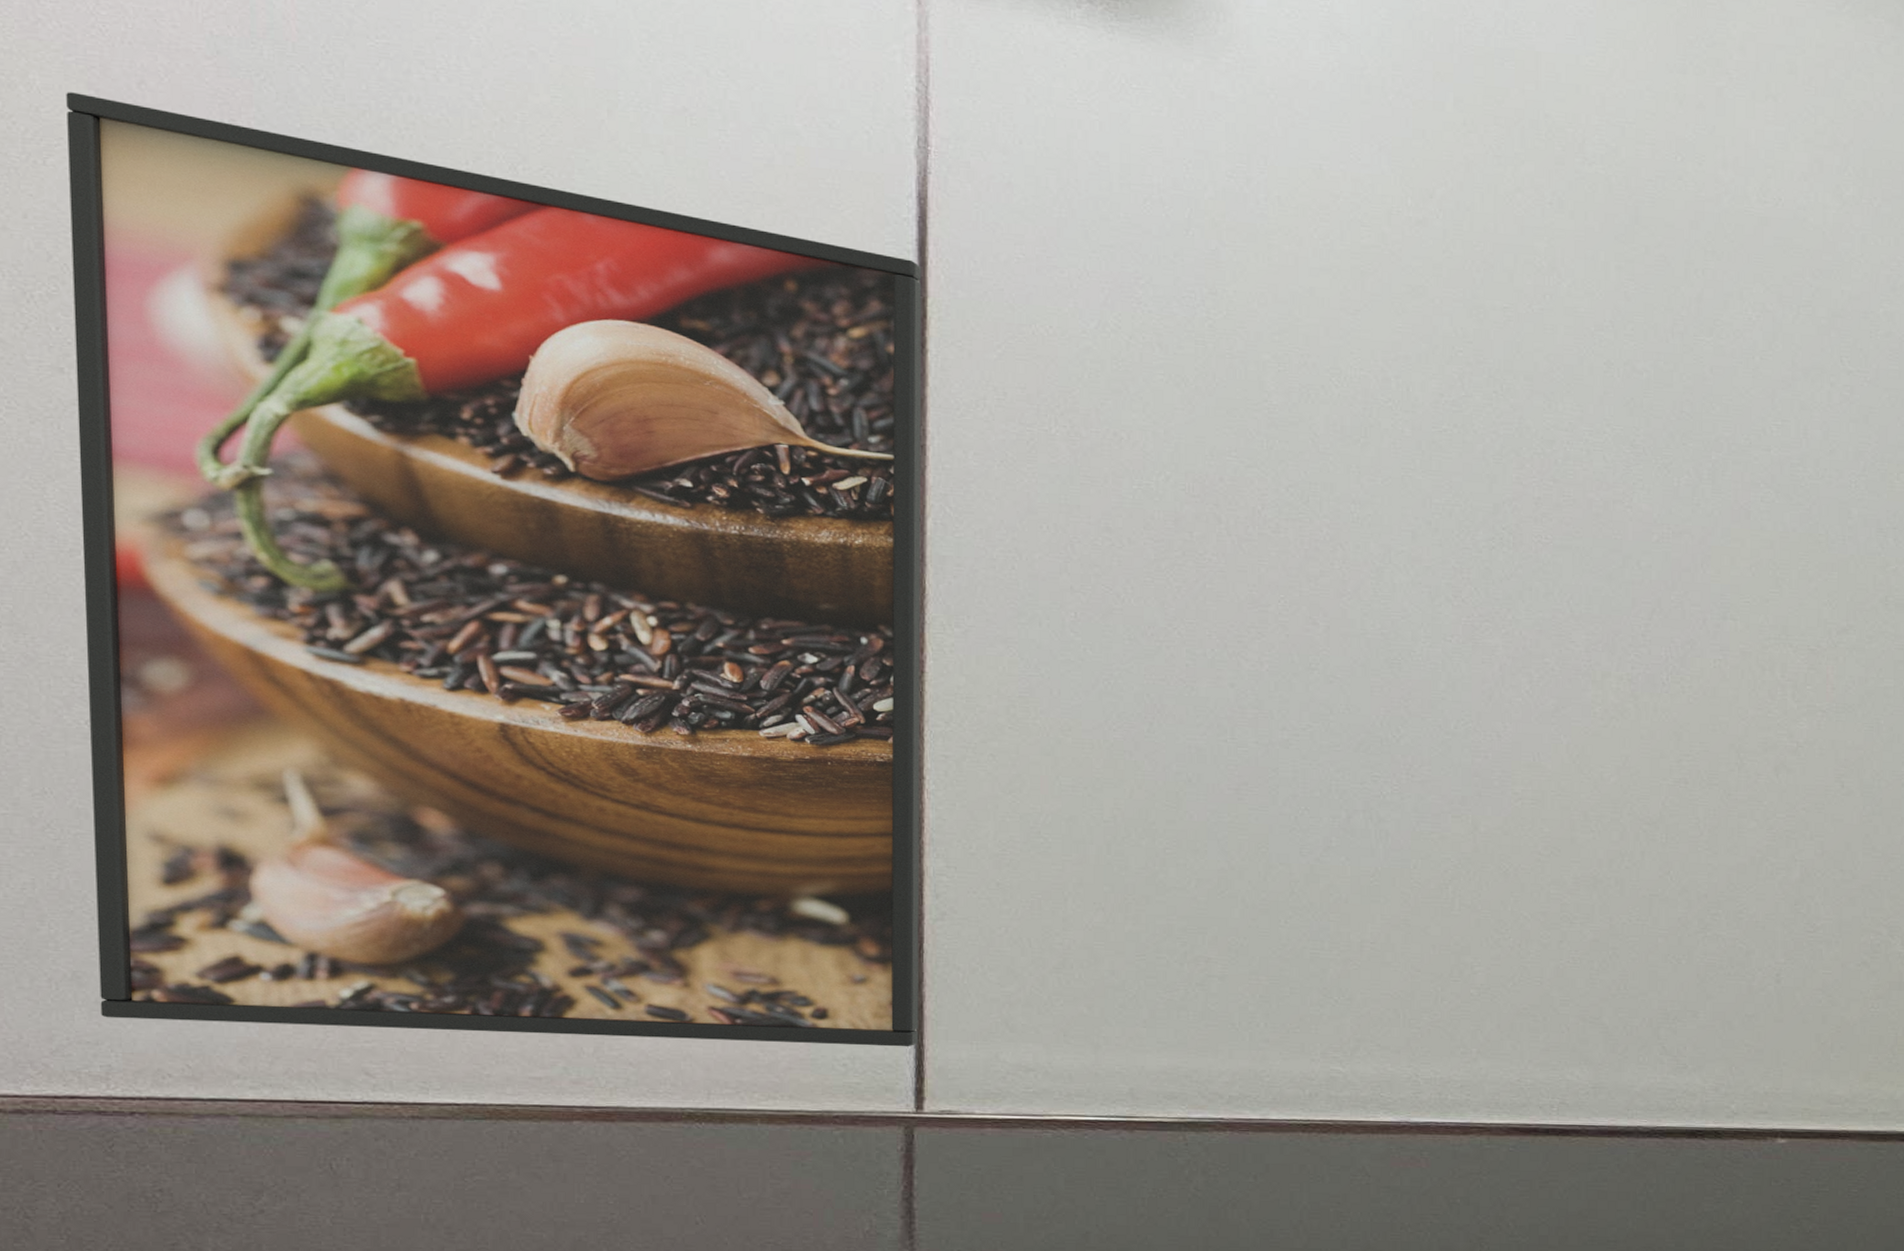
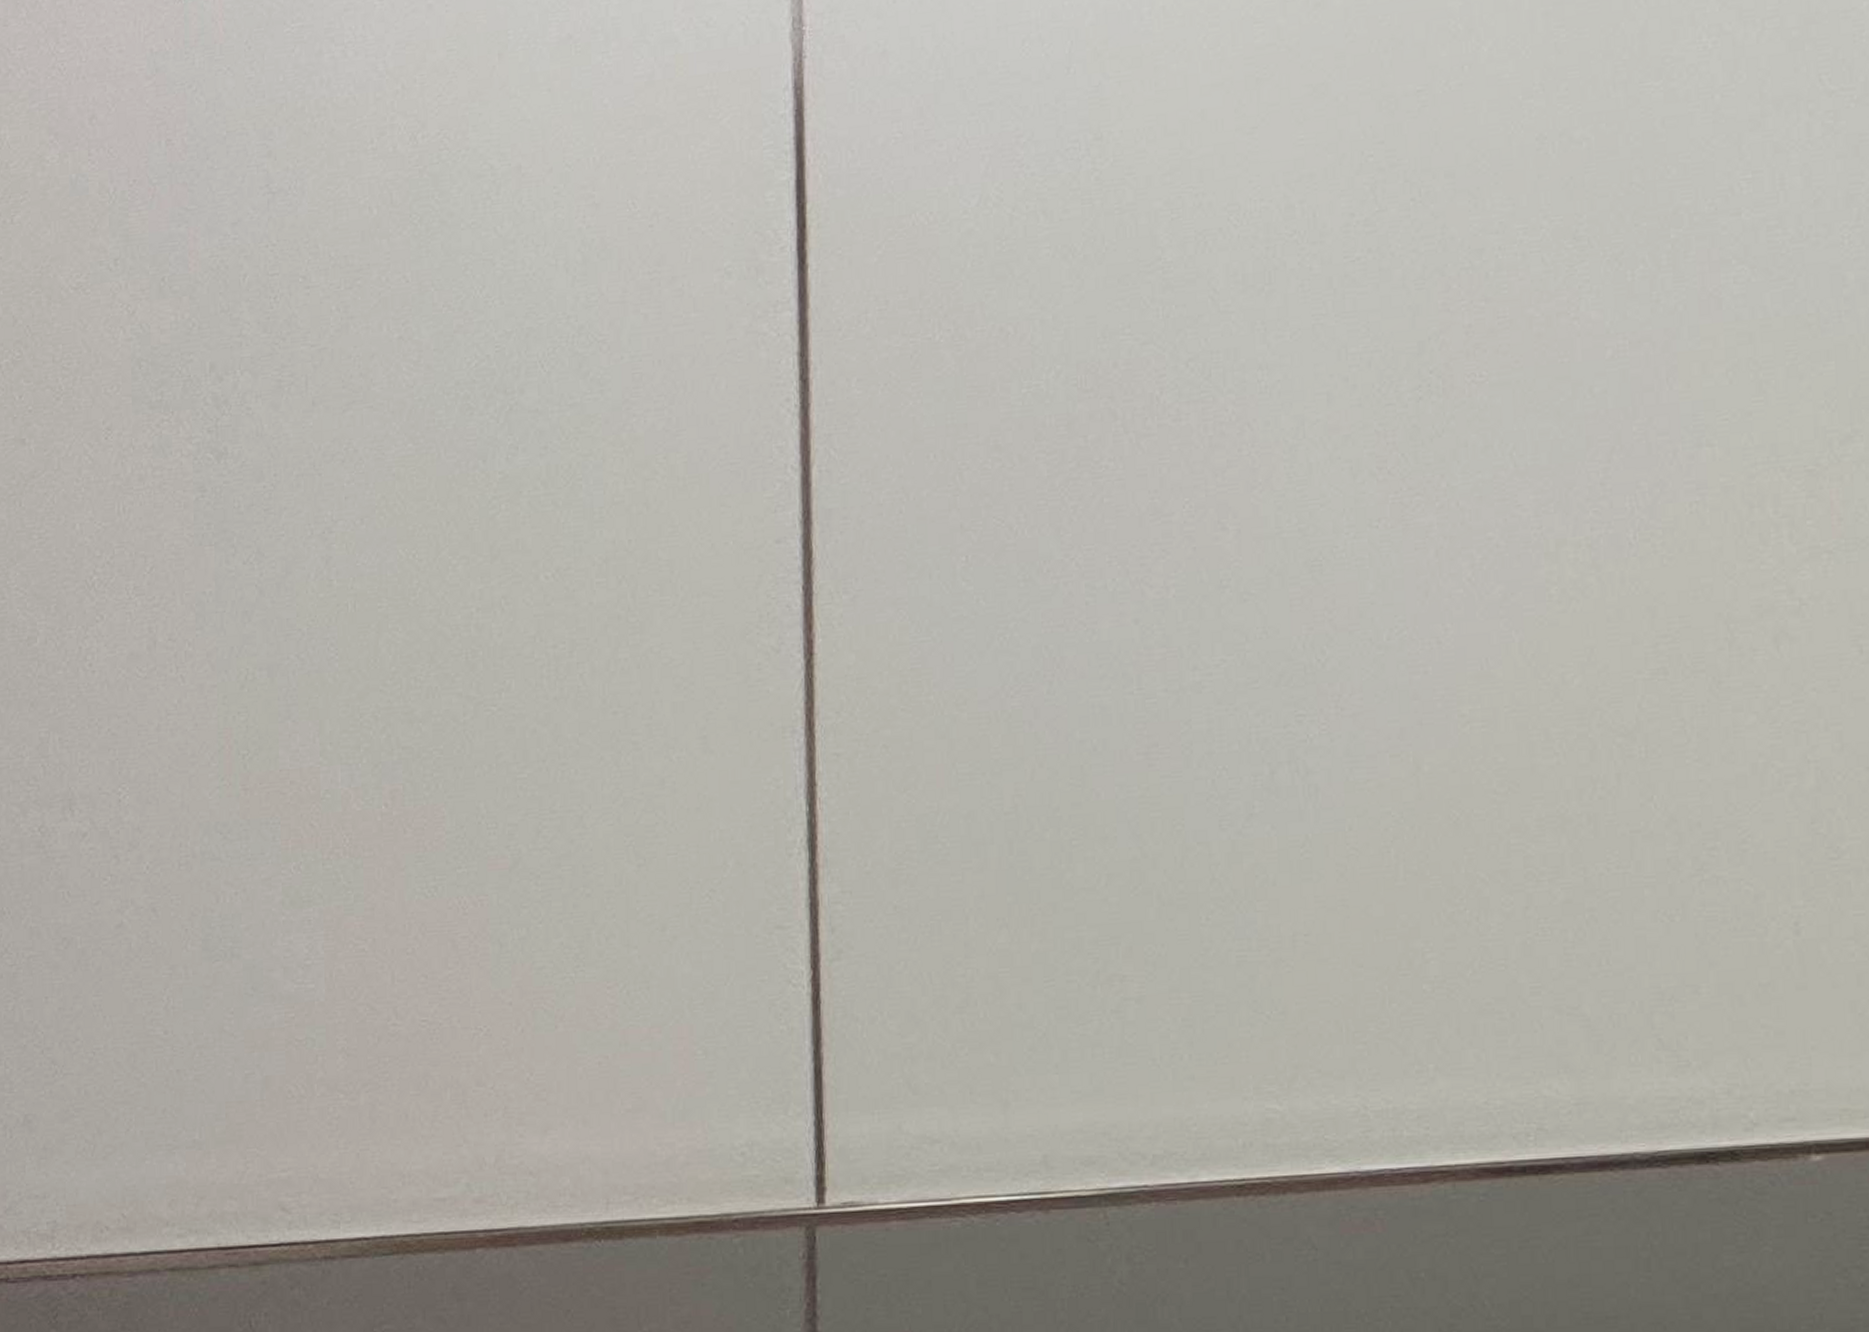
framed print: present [66,92,922,1047] -> none [31,140,818,1166]

